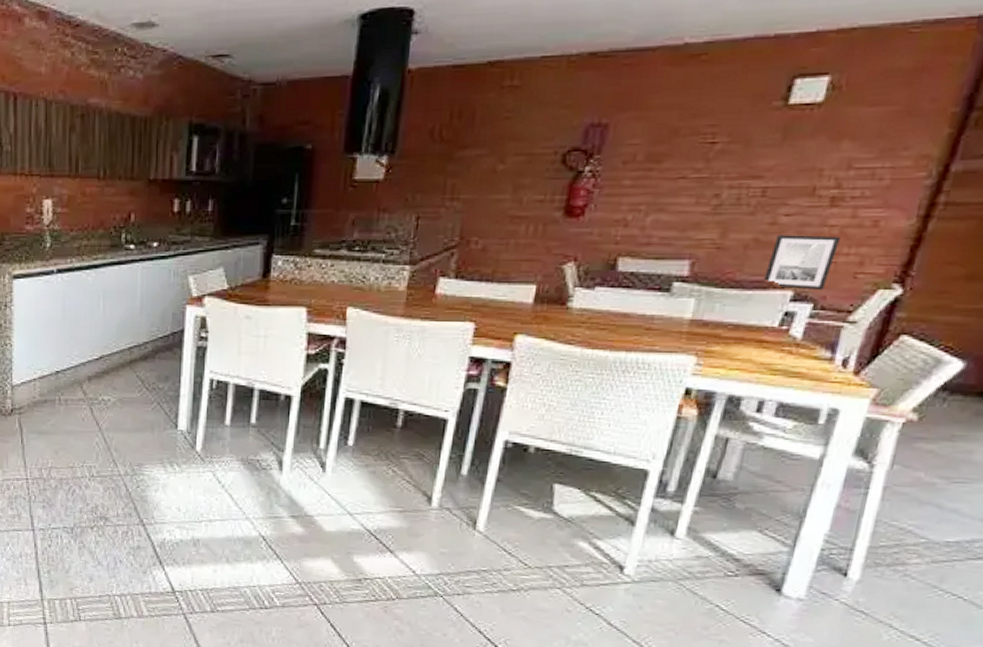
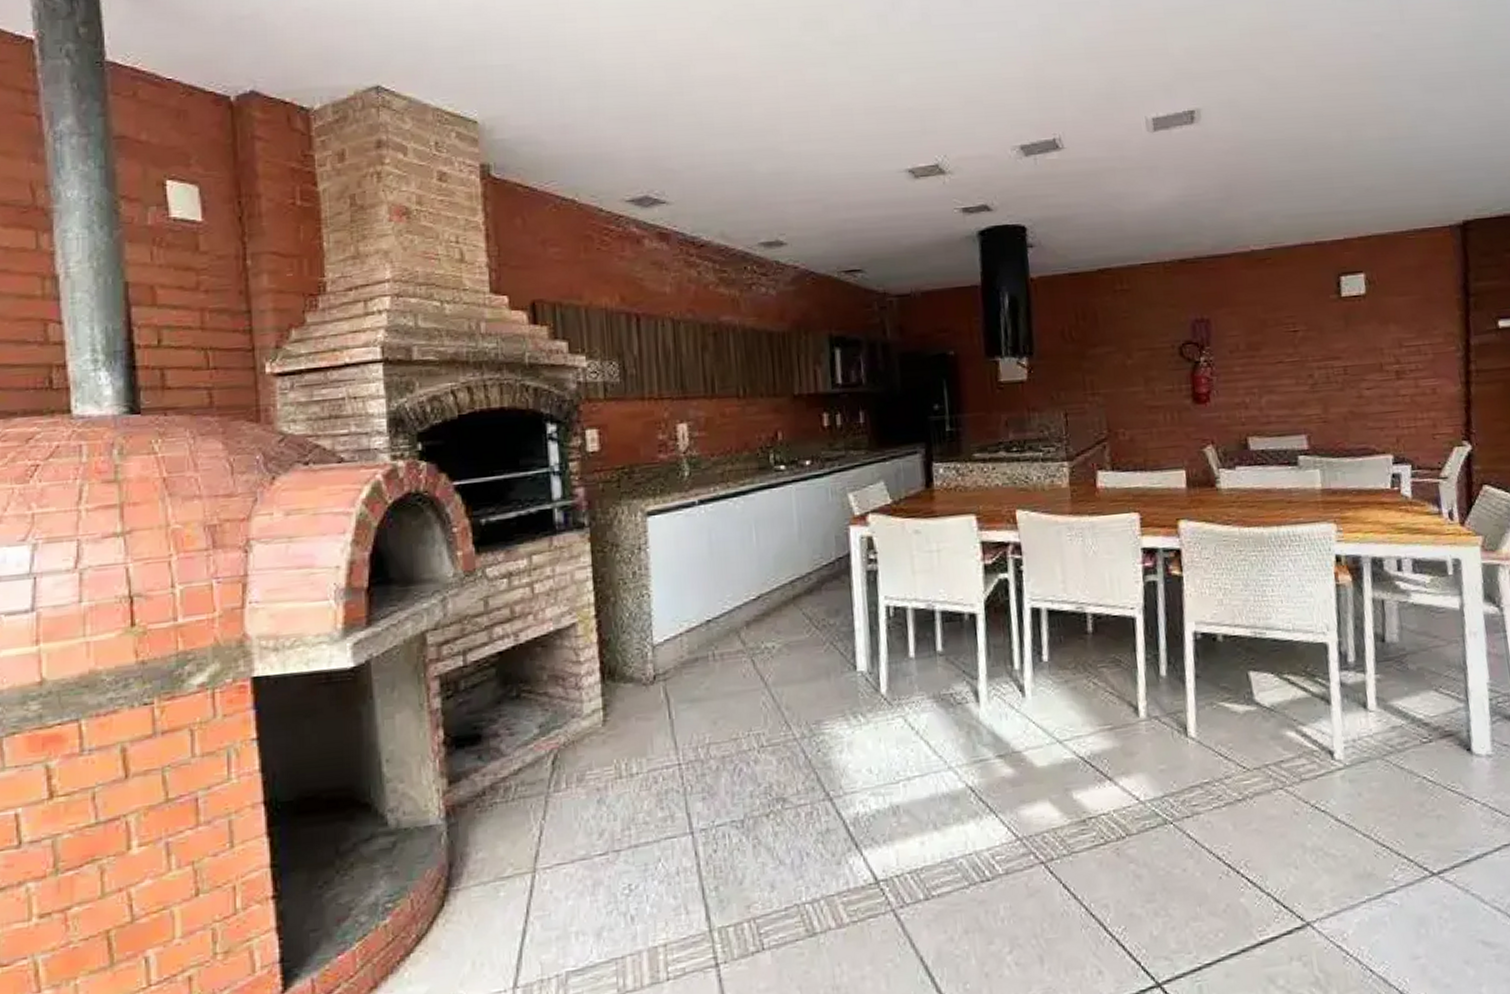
wall art: present [762,235,840,291] -> none [1365,404,1415,453]

